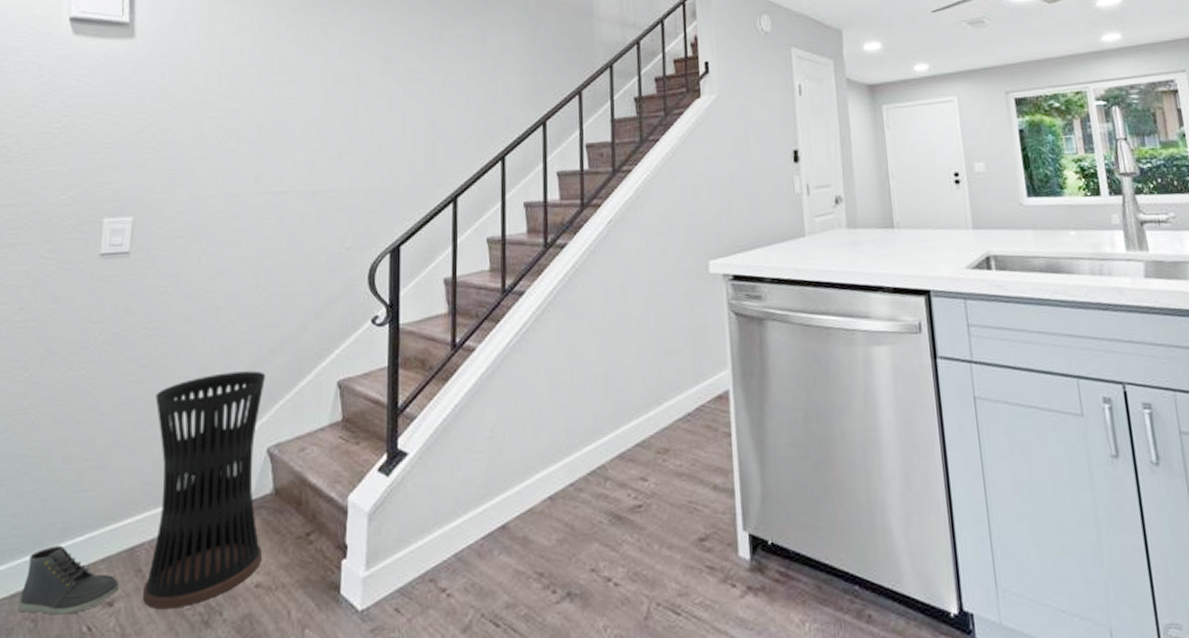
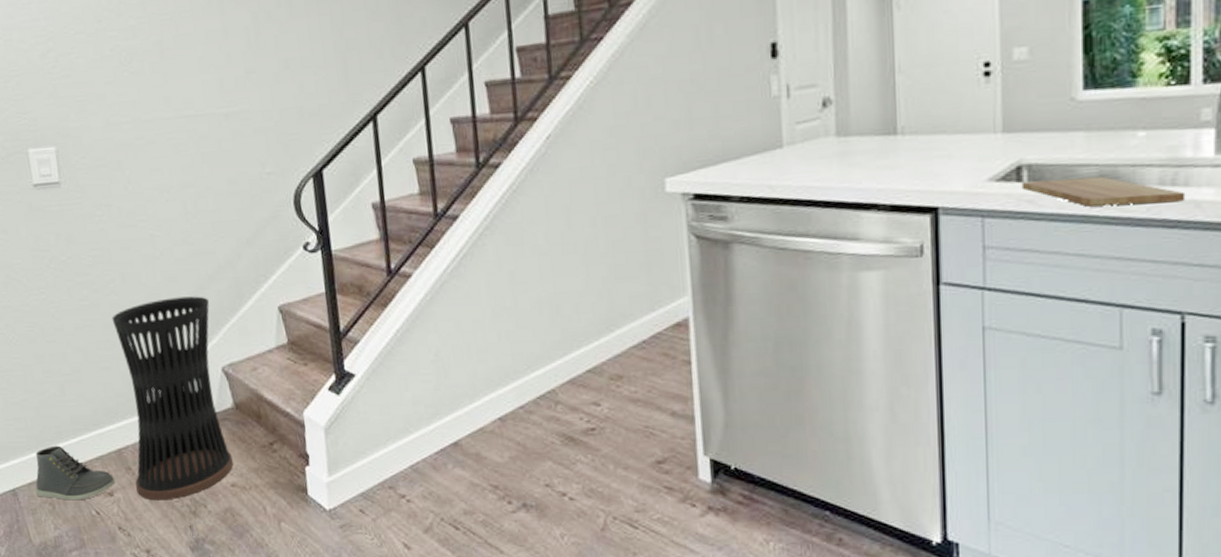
cutting board: none [991,266,1111,291] -> present [1021,176,1186,207]

